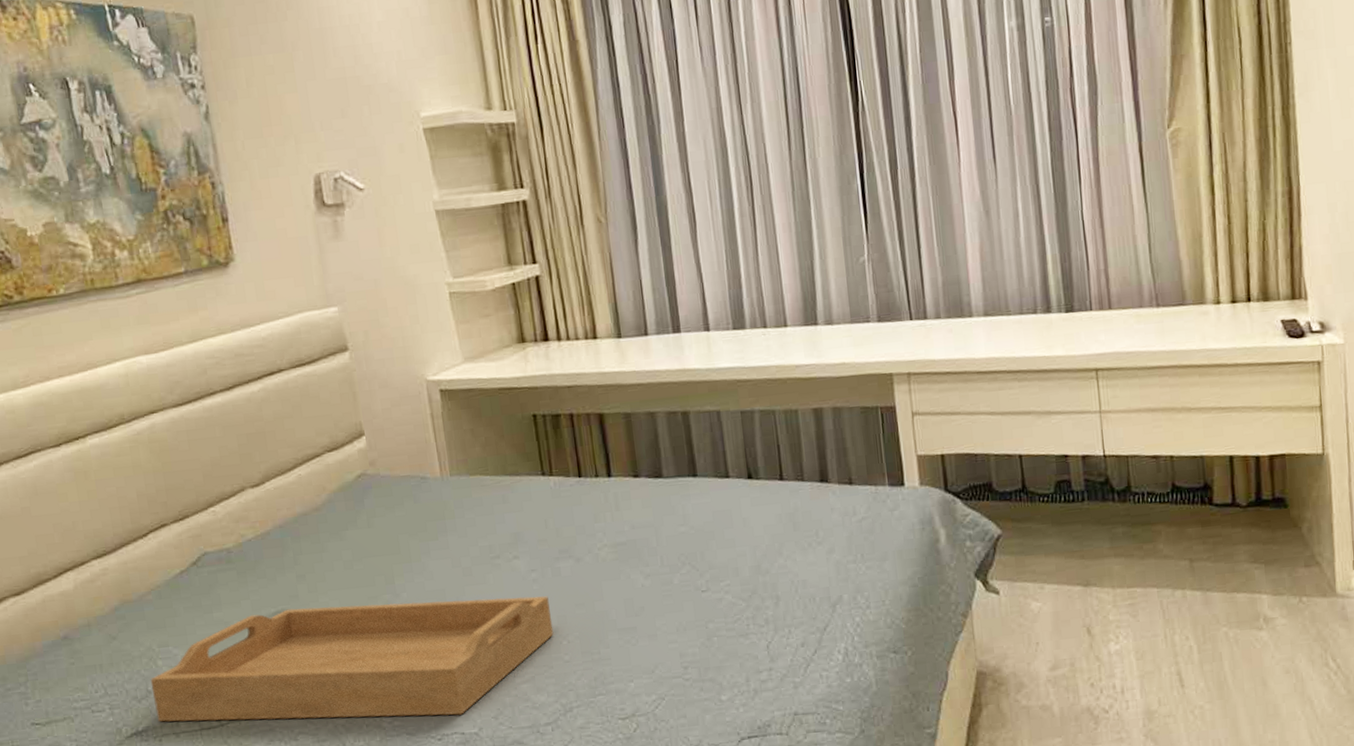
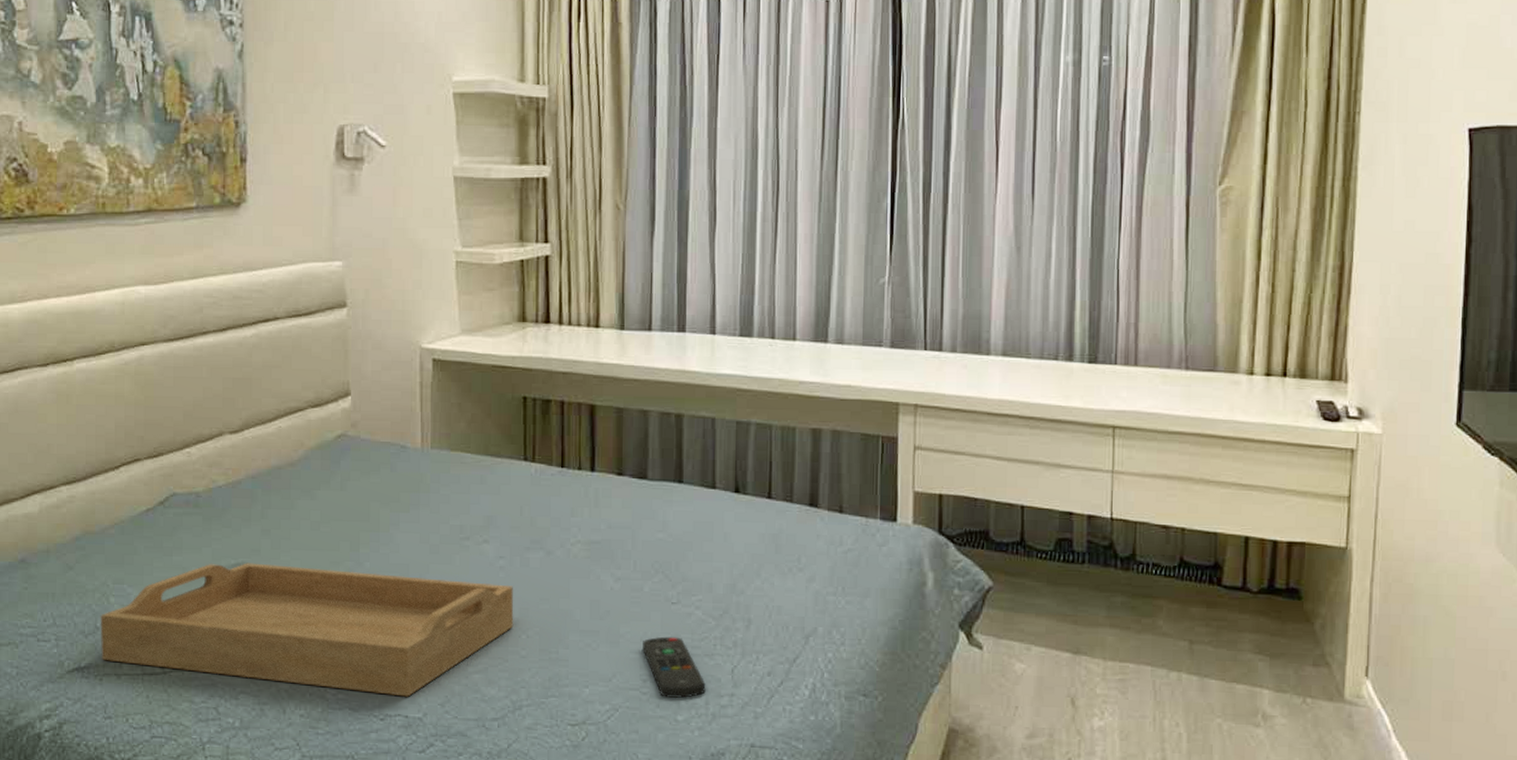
remote control: none [679,622,745,681] -> present [643,636,706,699]

